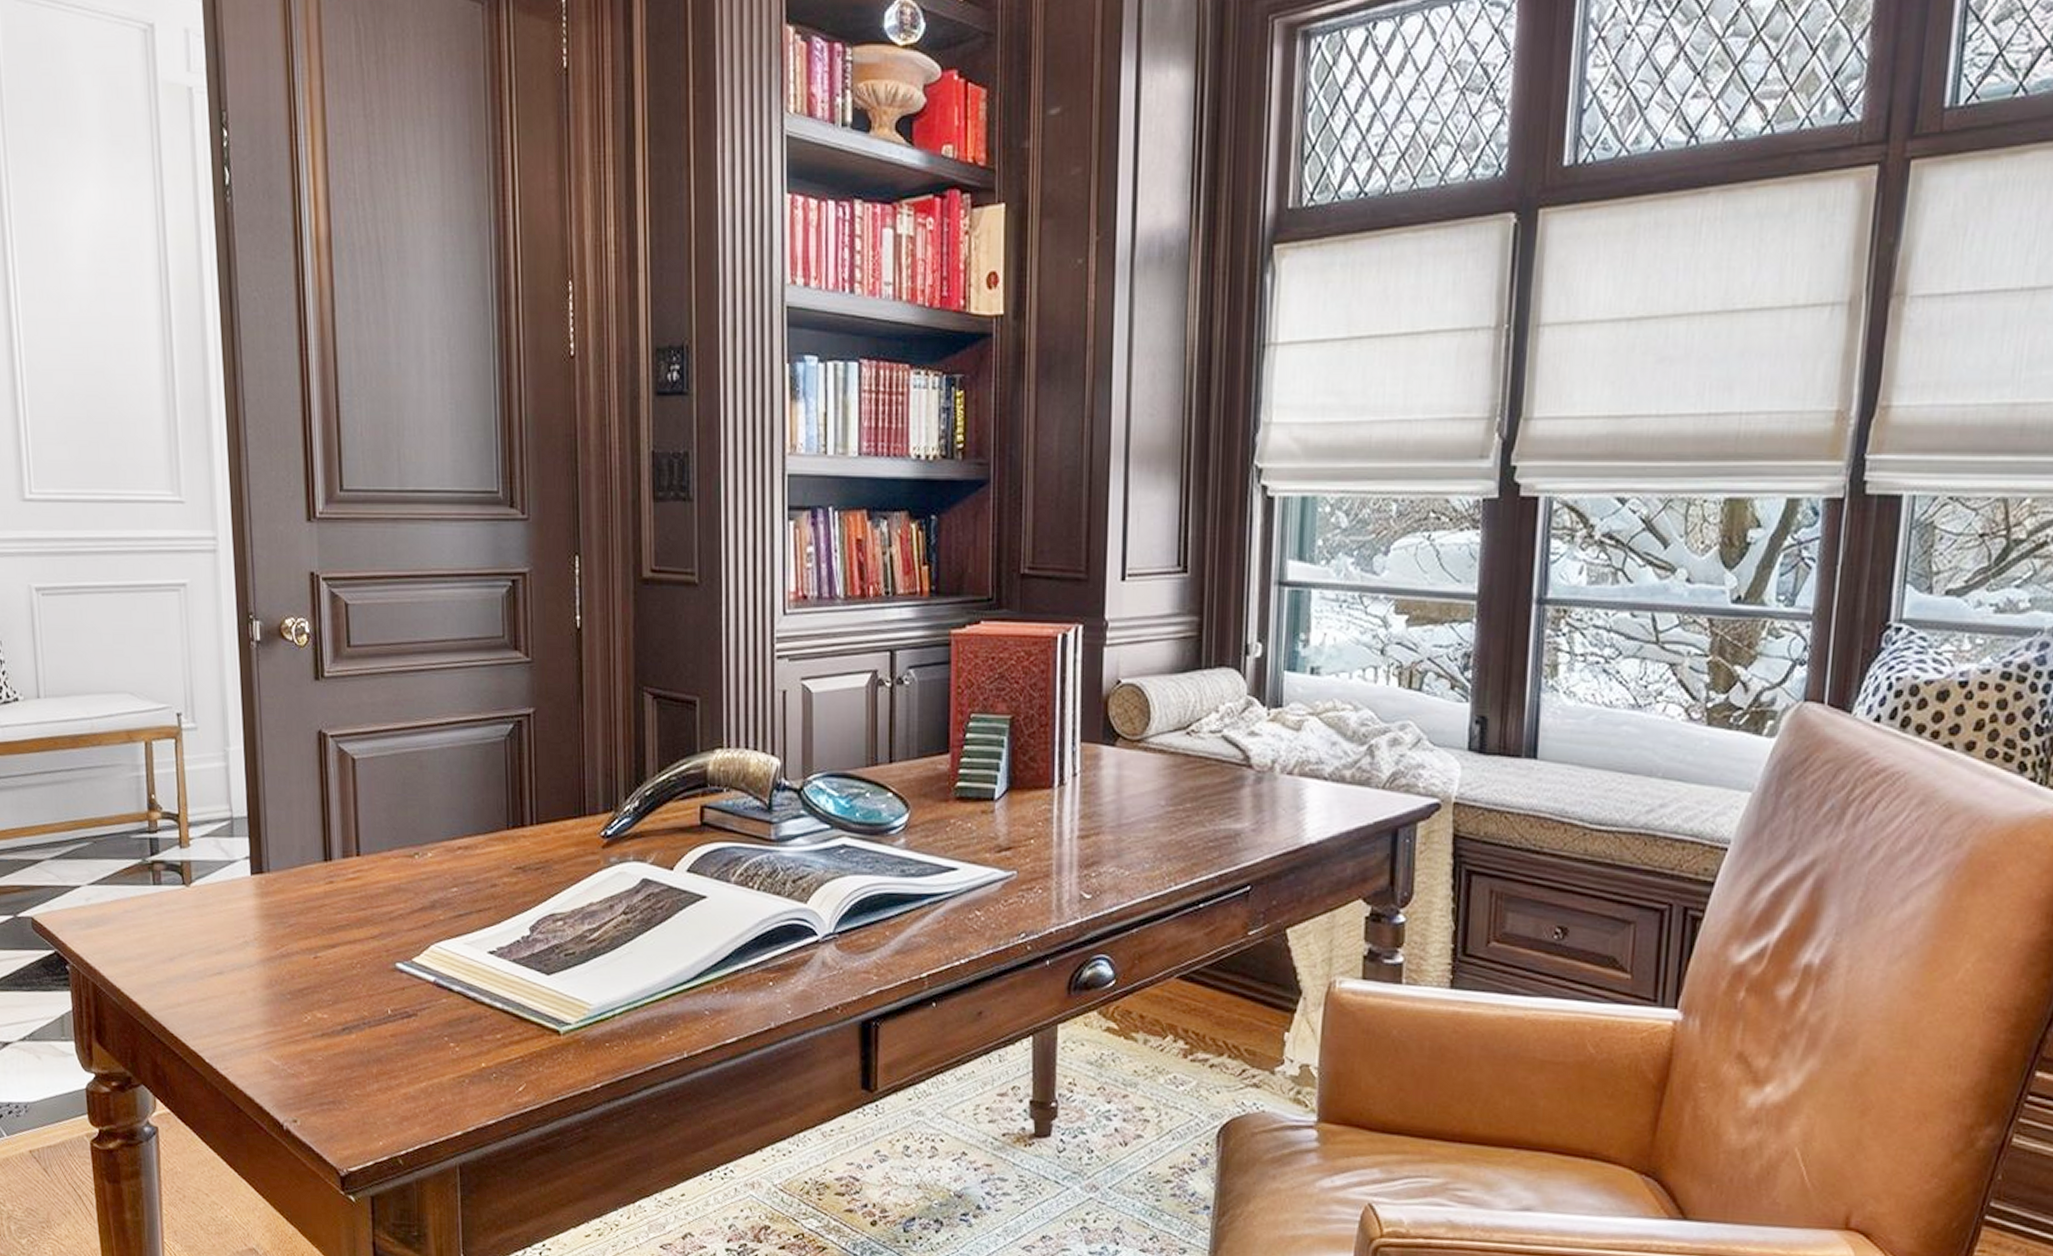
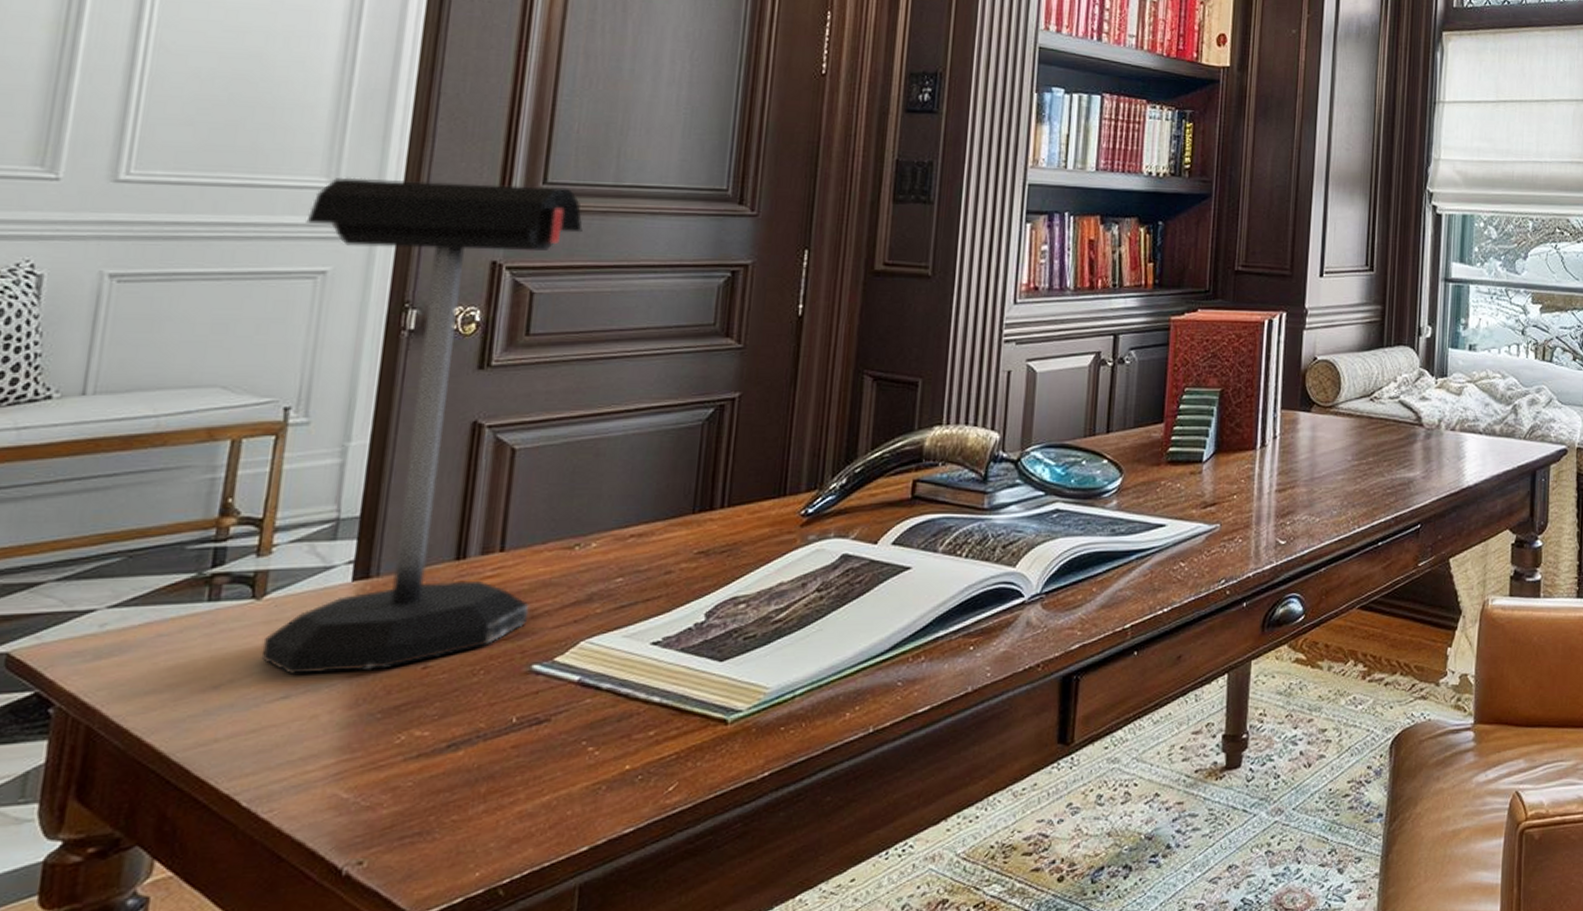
desk lamp: none [163,490,387,956] -> present [261,177,583,674]

